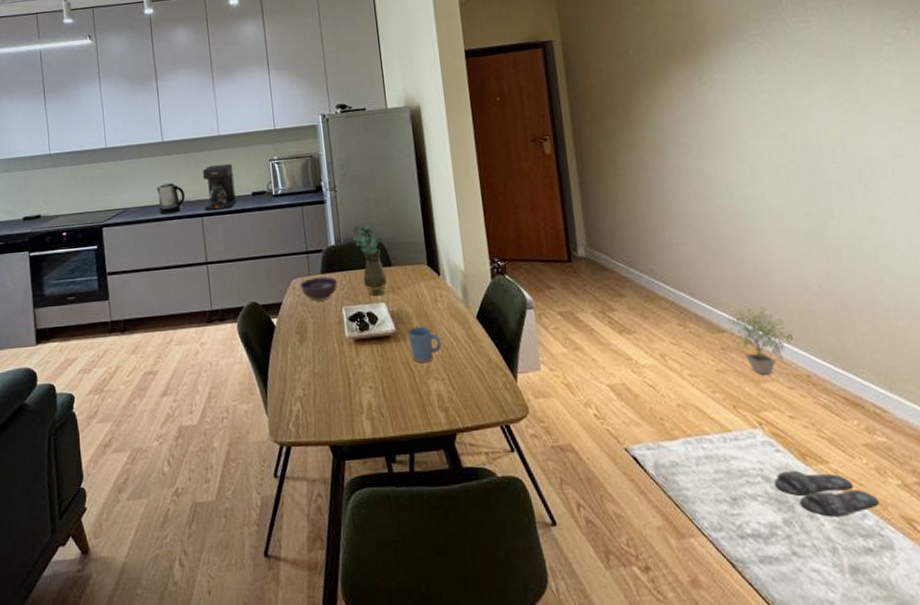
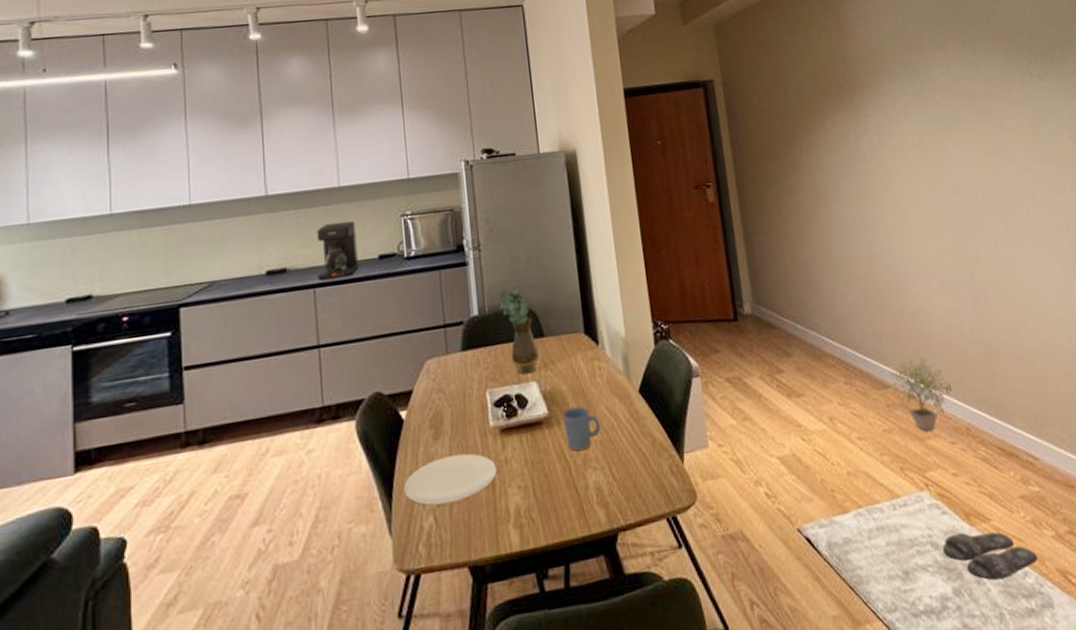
kettle: present [157,183,186,215] -> none [256,247,294,288]
plate: none [276,356,352,396] -> present [403,453,497,507]
bowl: present [300,276,338,301] -> none [436,353,481,385]

